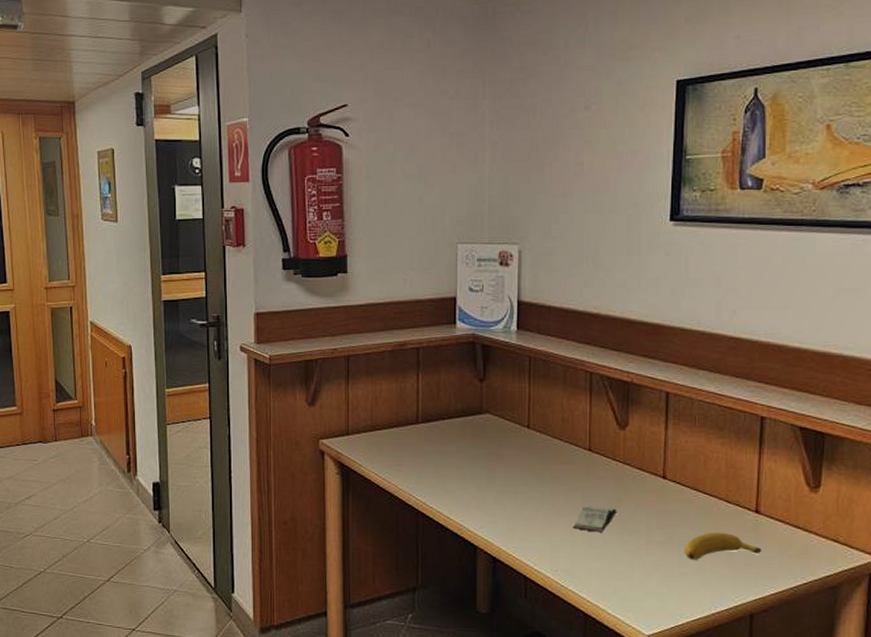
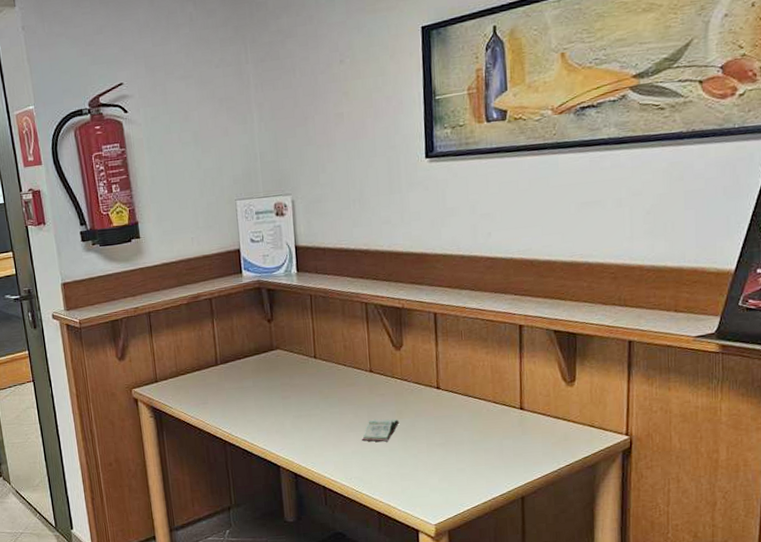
banana: present [684,532,762,560] -> none [460,429,528,456]

